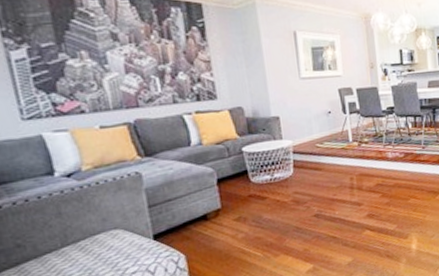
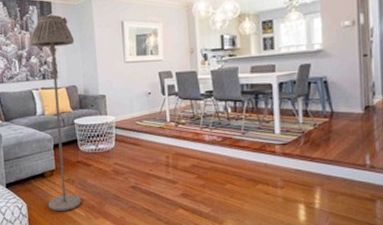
floor lamp: none [175,20,258,258] -> present [30,14,82,212]

